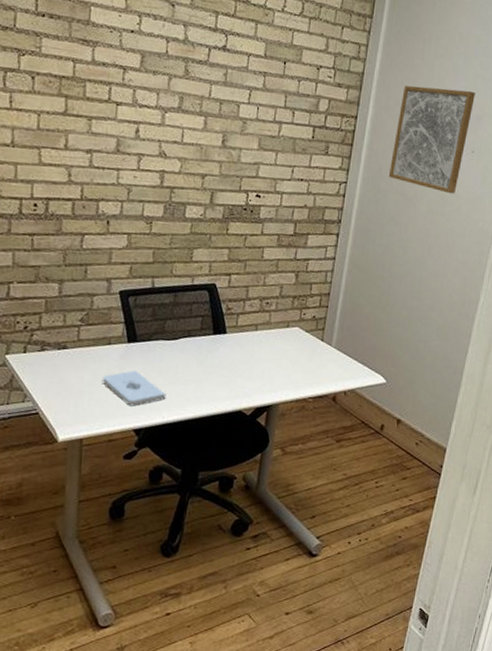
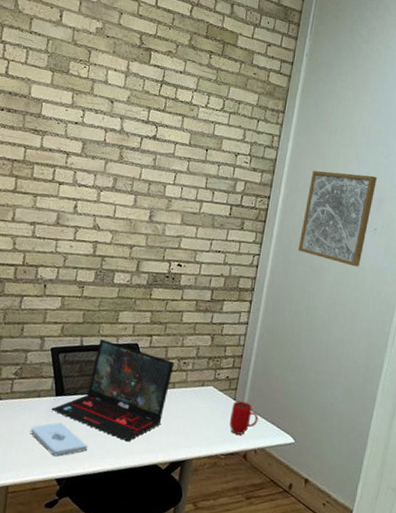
laptop: none [124,279,257,388] -> present [51,338,175,442]
mug: none [316,341,348,377] -> present [229,401,259,435]

